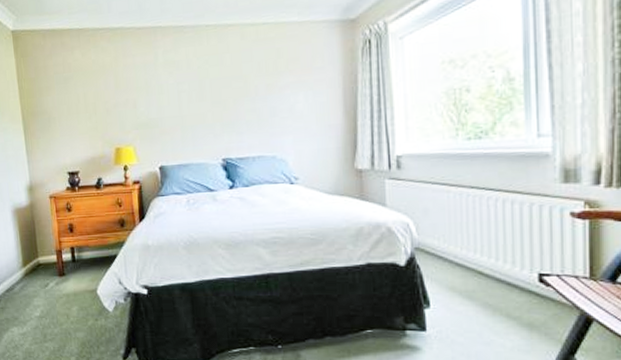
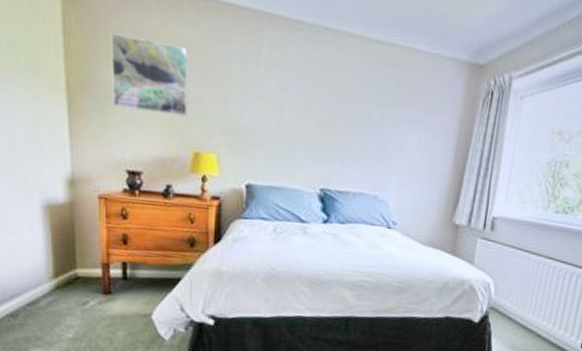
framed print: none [49,69,108,125] -> present [111,33,189,116]

